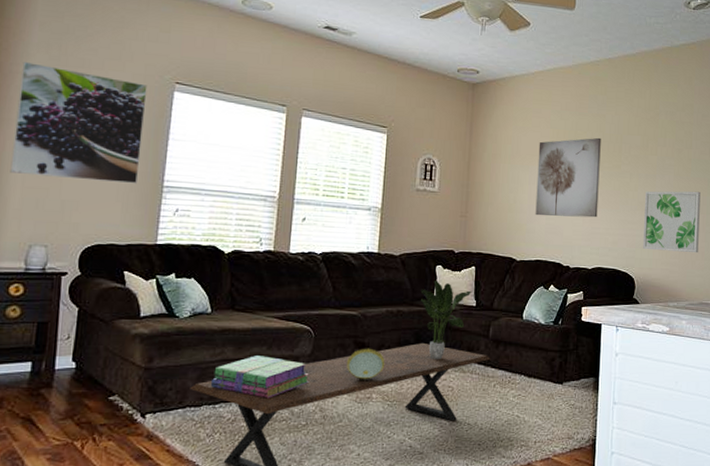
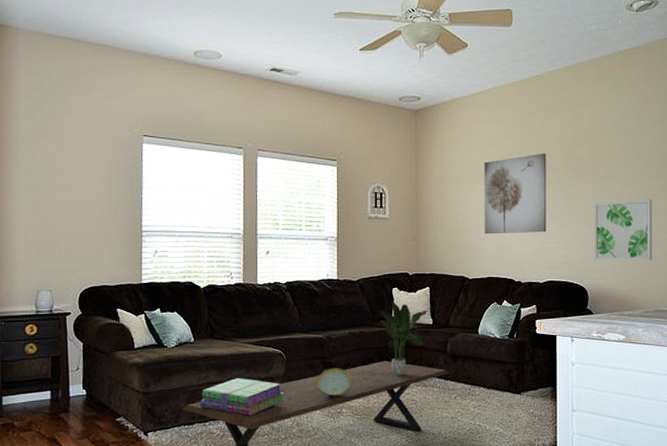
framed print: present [10,61,148,184] -> none [13,128,121,231]

